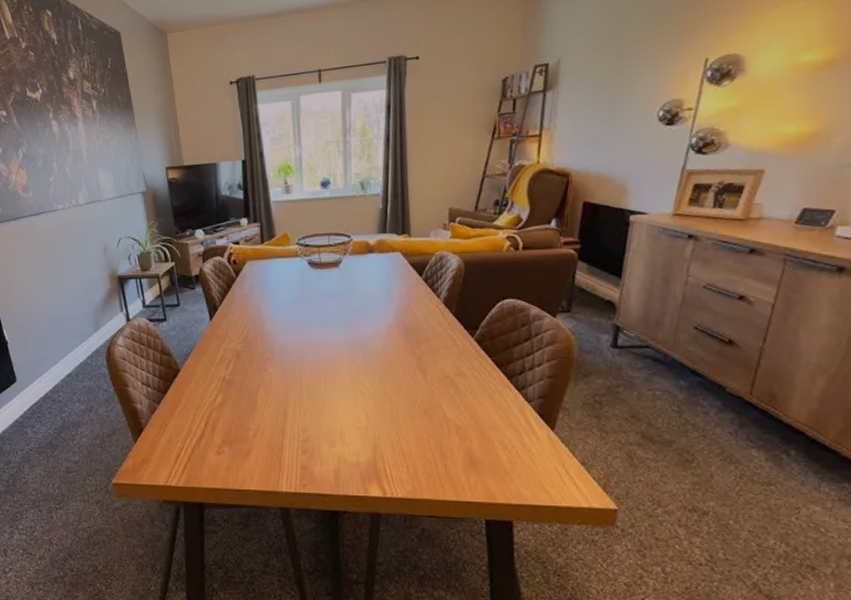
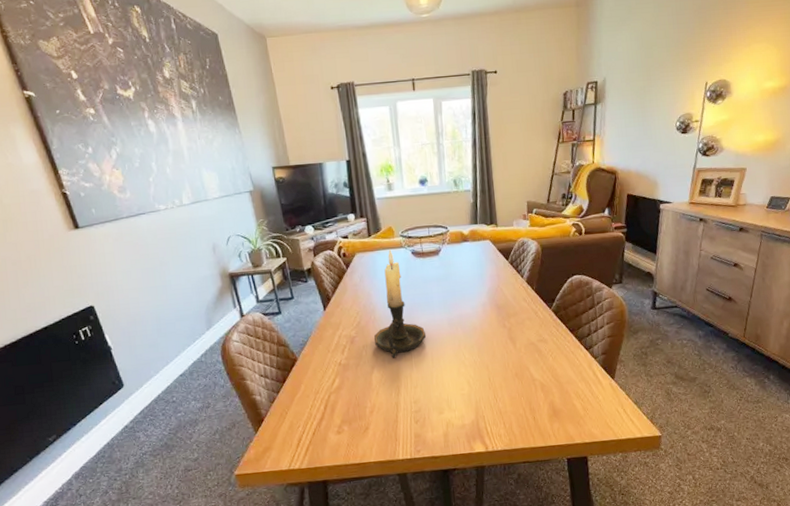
candle holder: none [262,258,320,379] -> present [374,250,427,358]

